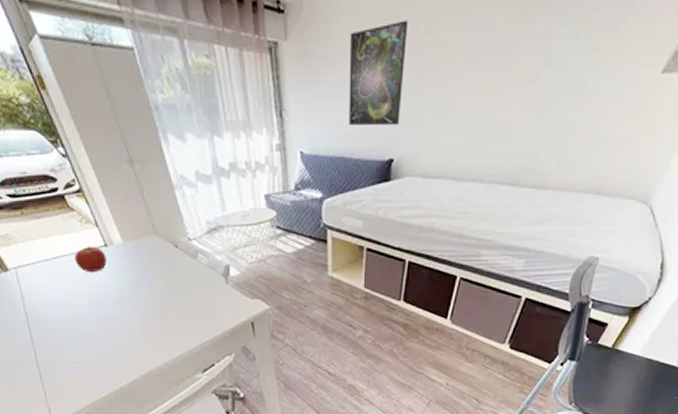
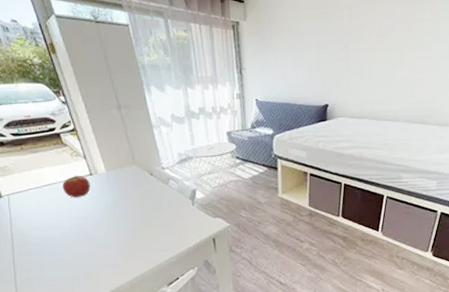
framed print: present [349,20,409,126] -> none [292,8,335,81]

